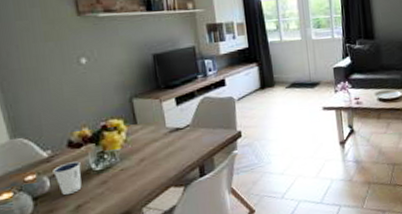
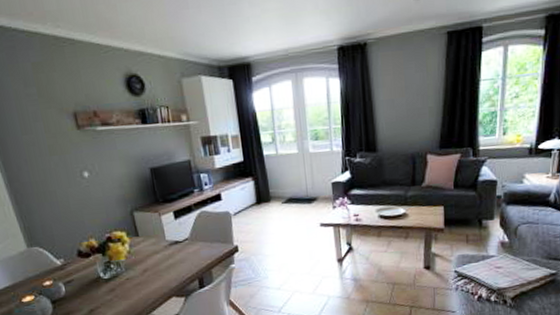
dixie cup: present [53,161,82,195] -> none [66,270,93,300]

